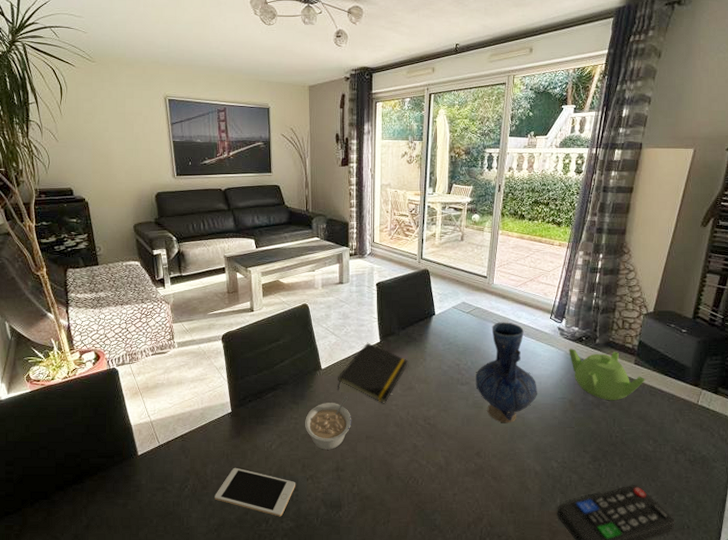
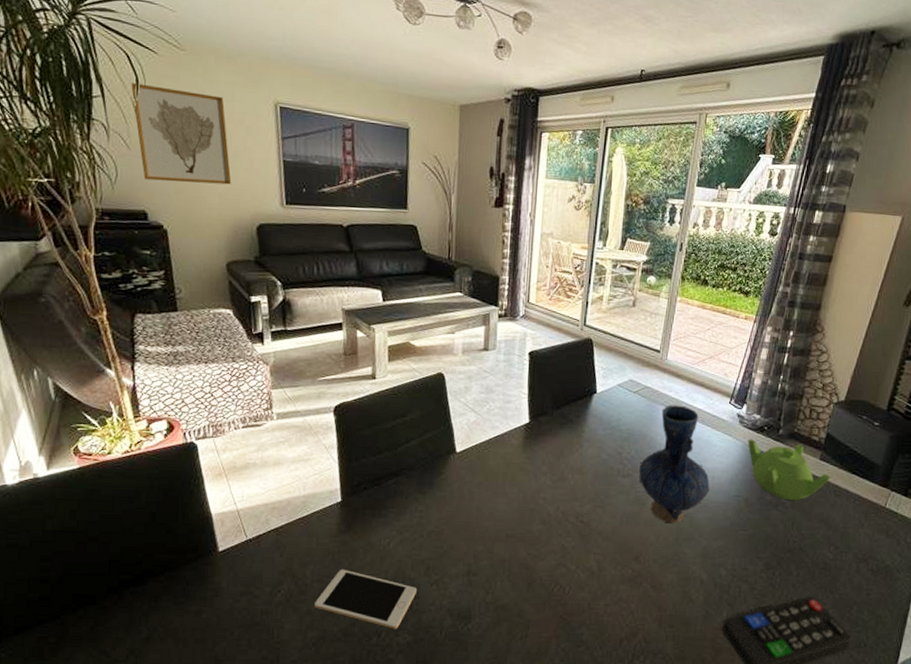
wall art: none [57,90,135,164] -> present [131,83,232,185]
legume: present [305,396,352,450] -> none [432,486,490,550]
notepad: present [338,342,409,404] -> none [475,422,562,497]

